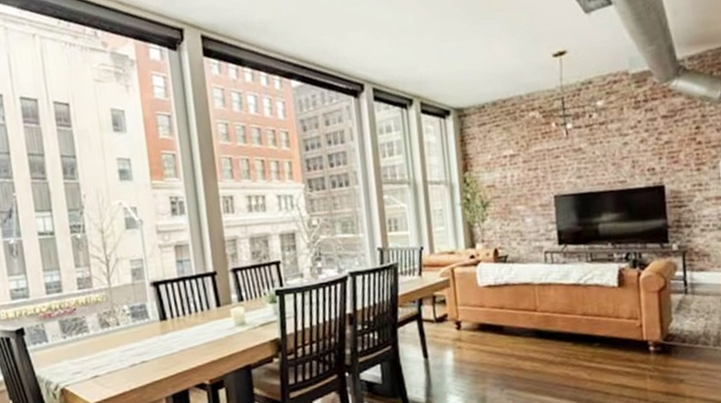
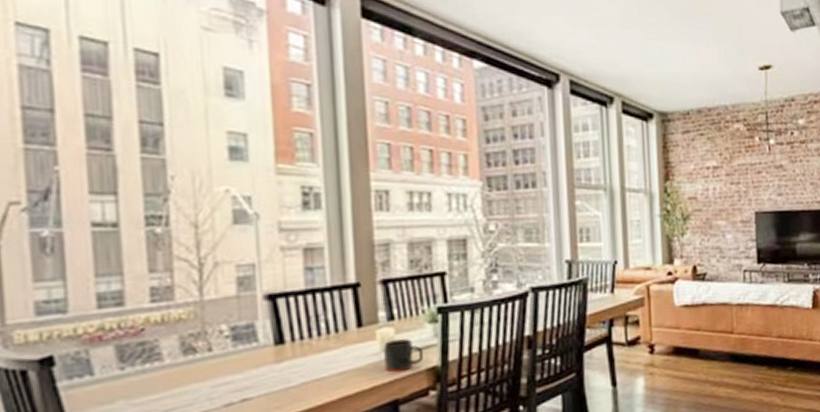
mug: none [237,316,268,343] -> present [383,339,424,372]

